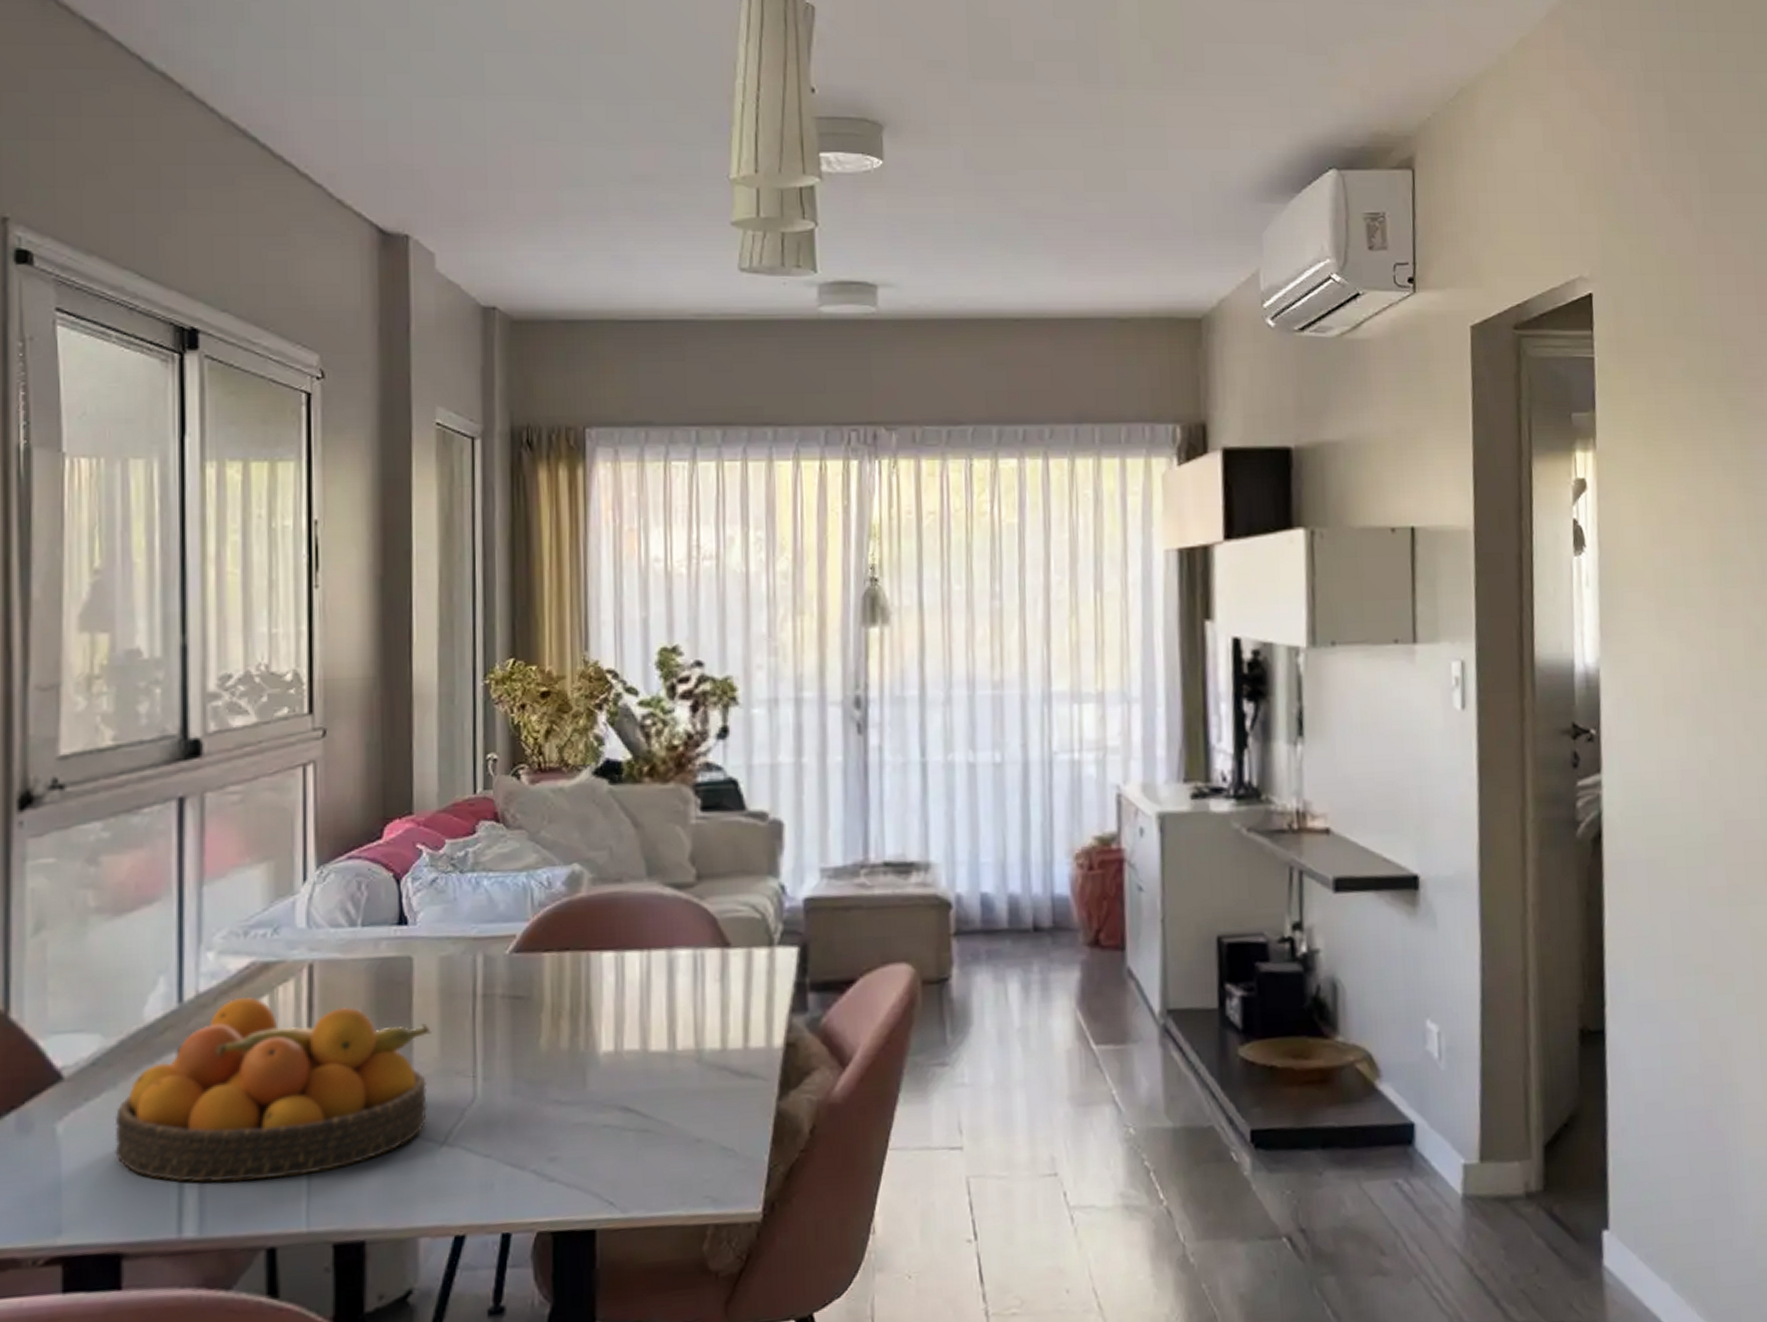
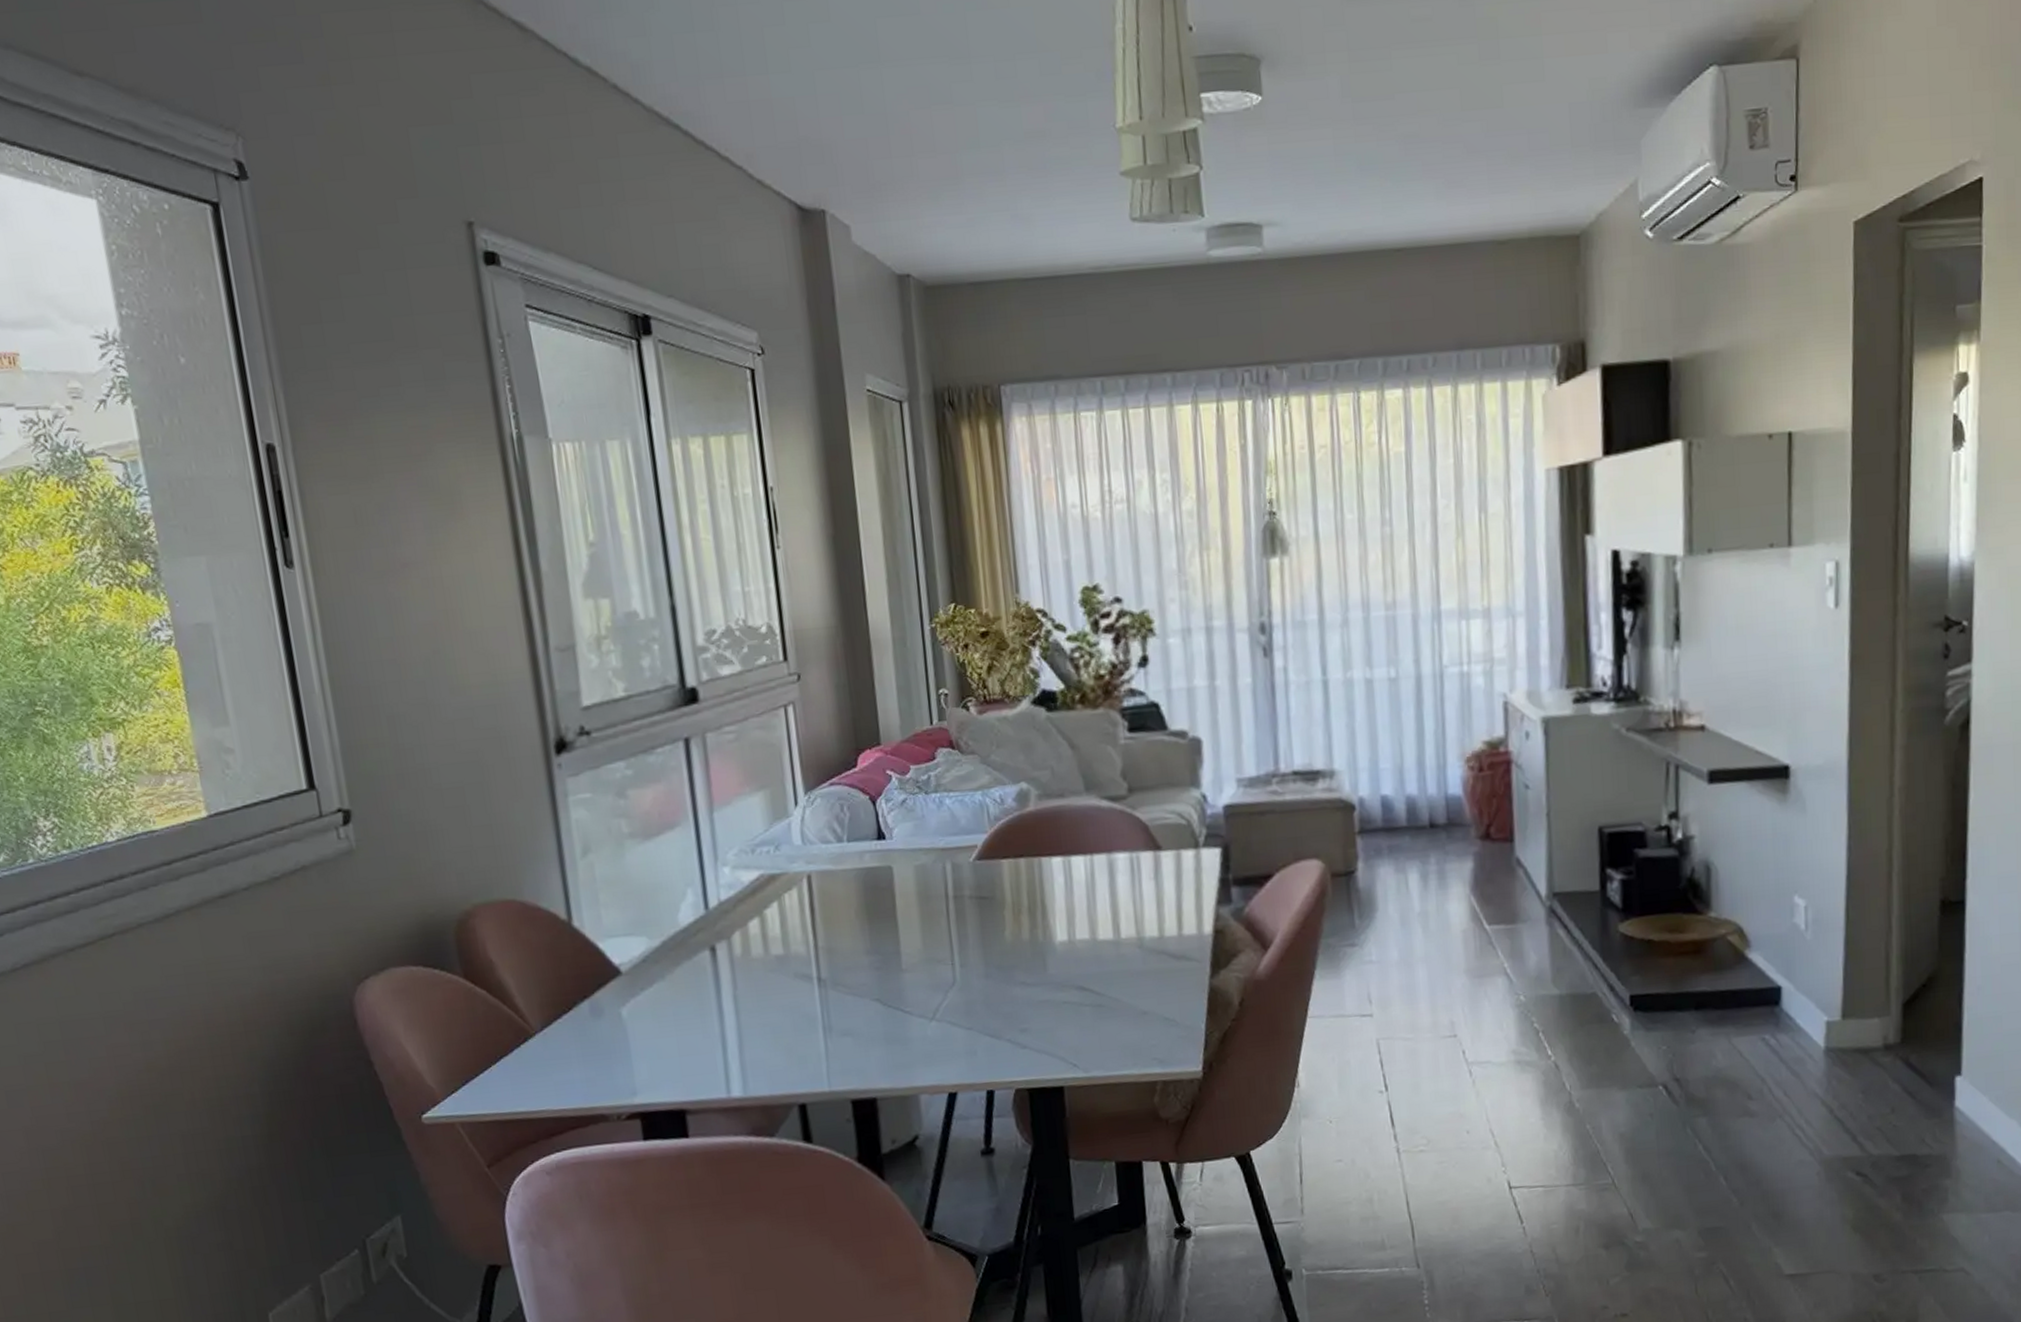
fruit bowl: present [114,997,432,1183] -> none [666,904,917,1054]

